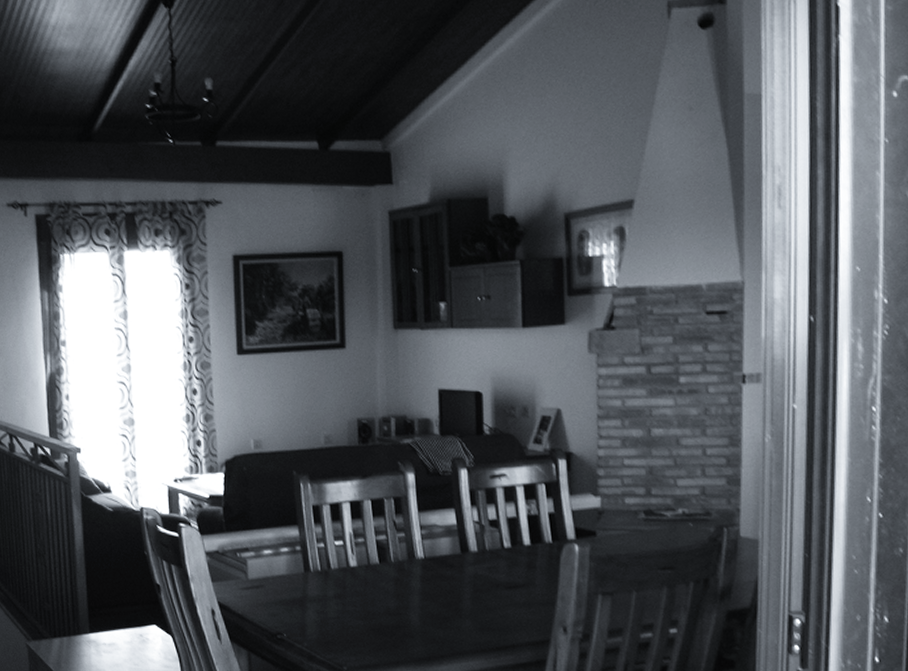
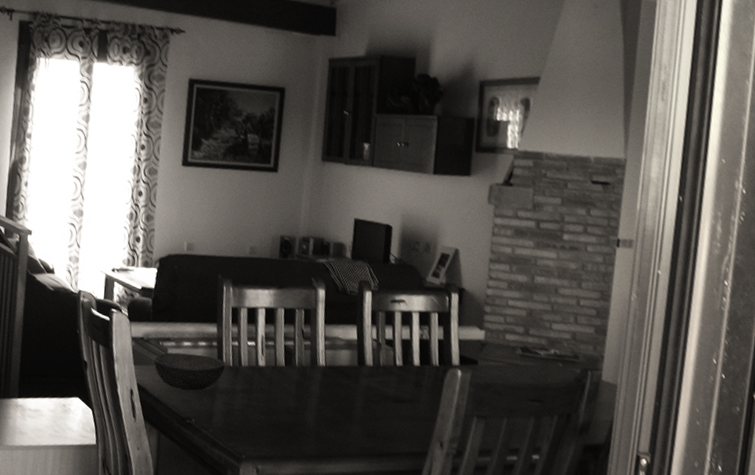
bowl: none [233,562,314,603] -> present [153,352,227,391]

